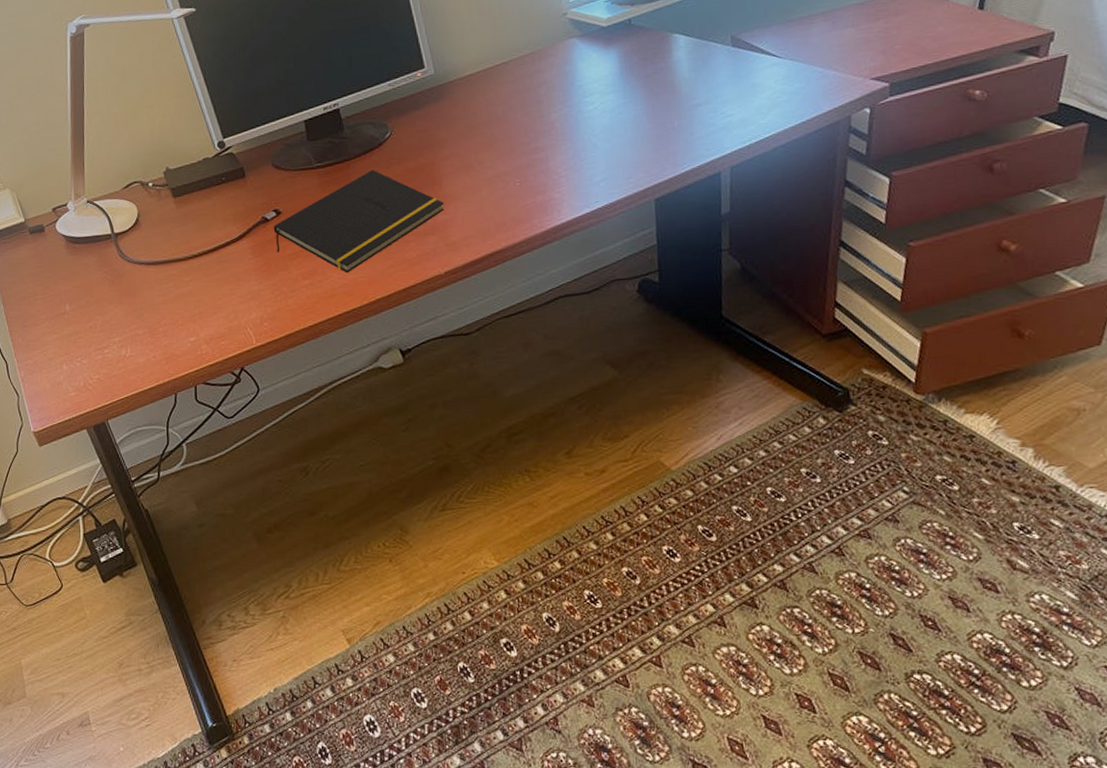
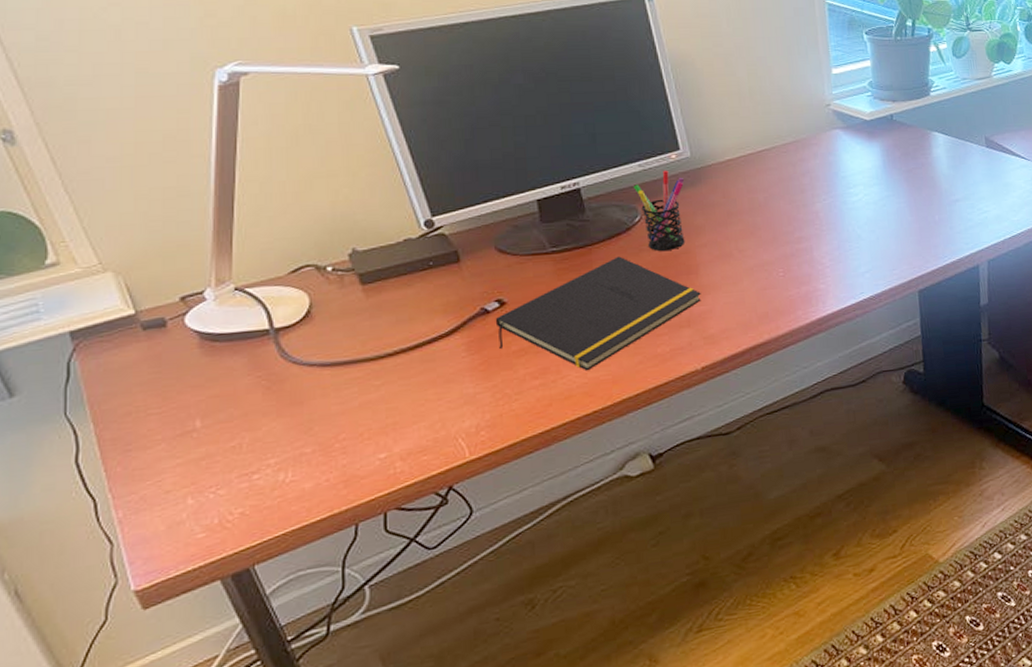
pen holder: none [384,88,430,165] -> present [633,170,686,252]

